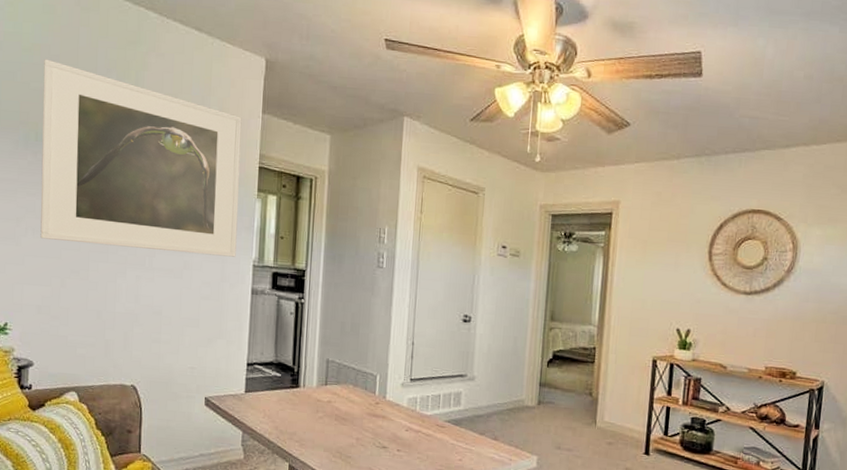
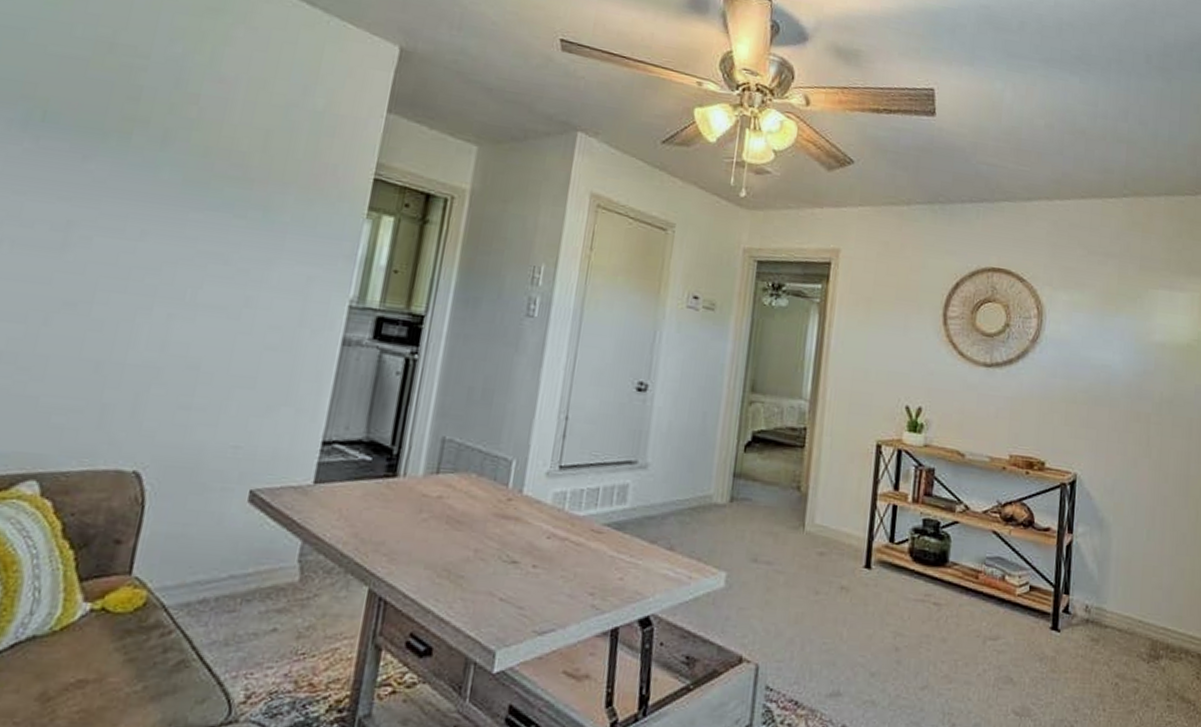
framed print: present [40,59,242,257] -> none [21,17,358,294]

